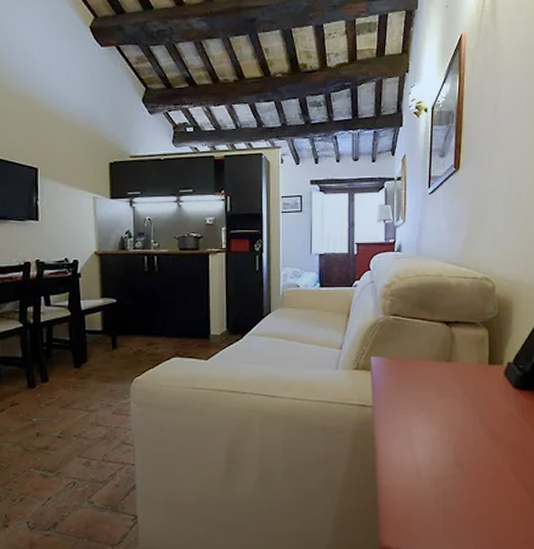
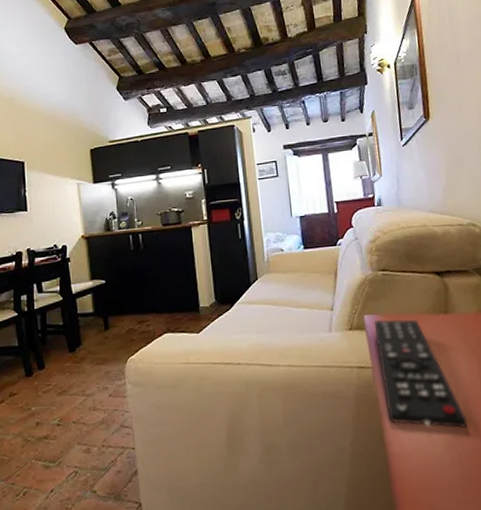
remote control: none [380,362,455,468] -> present [374,319,468,428]

